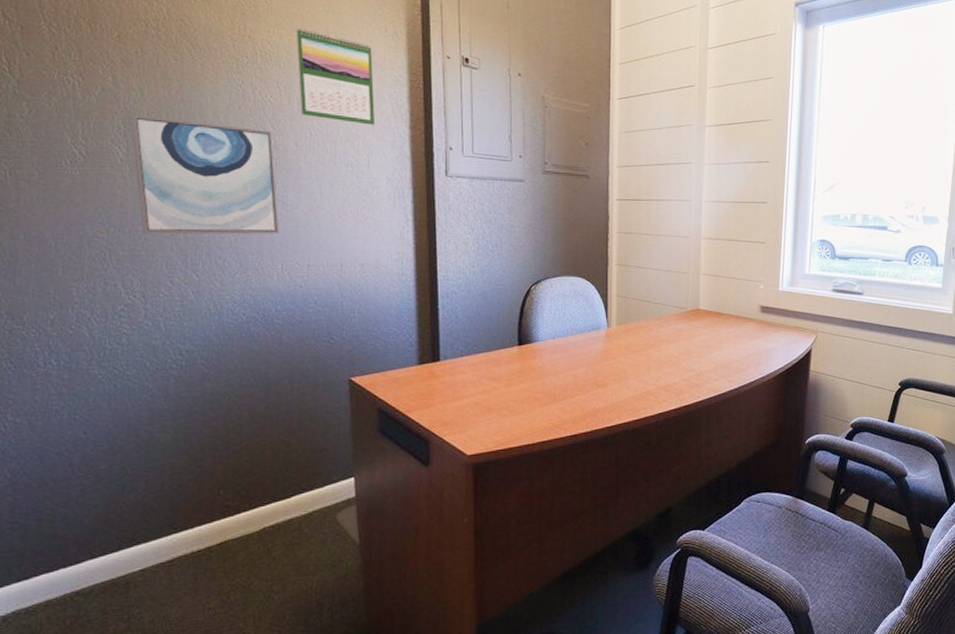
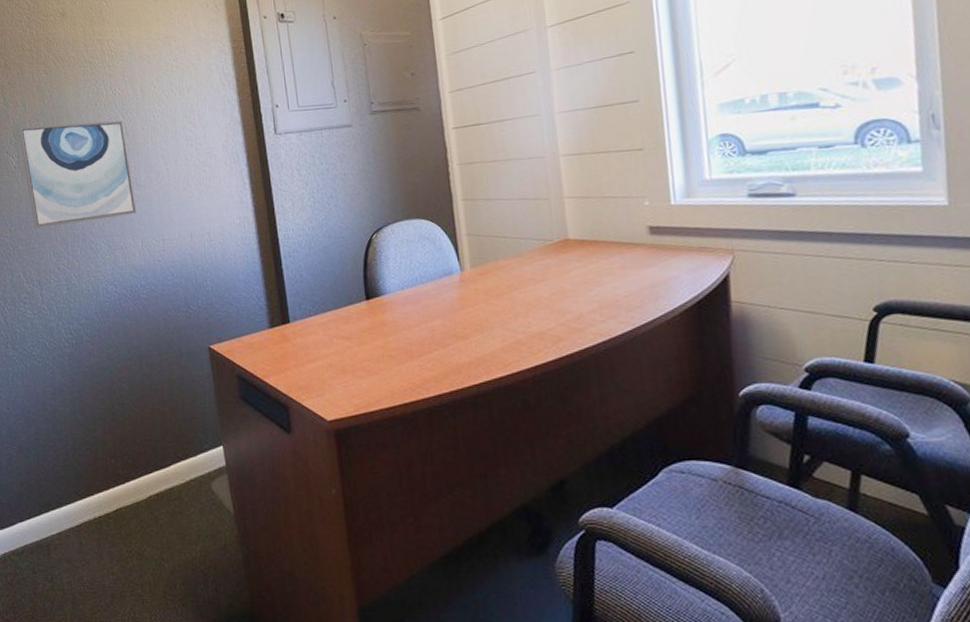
calendar: present [296,27,375,125] -> none [133,21,206,101]

